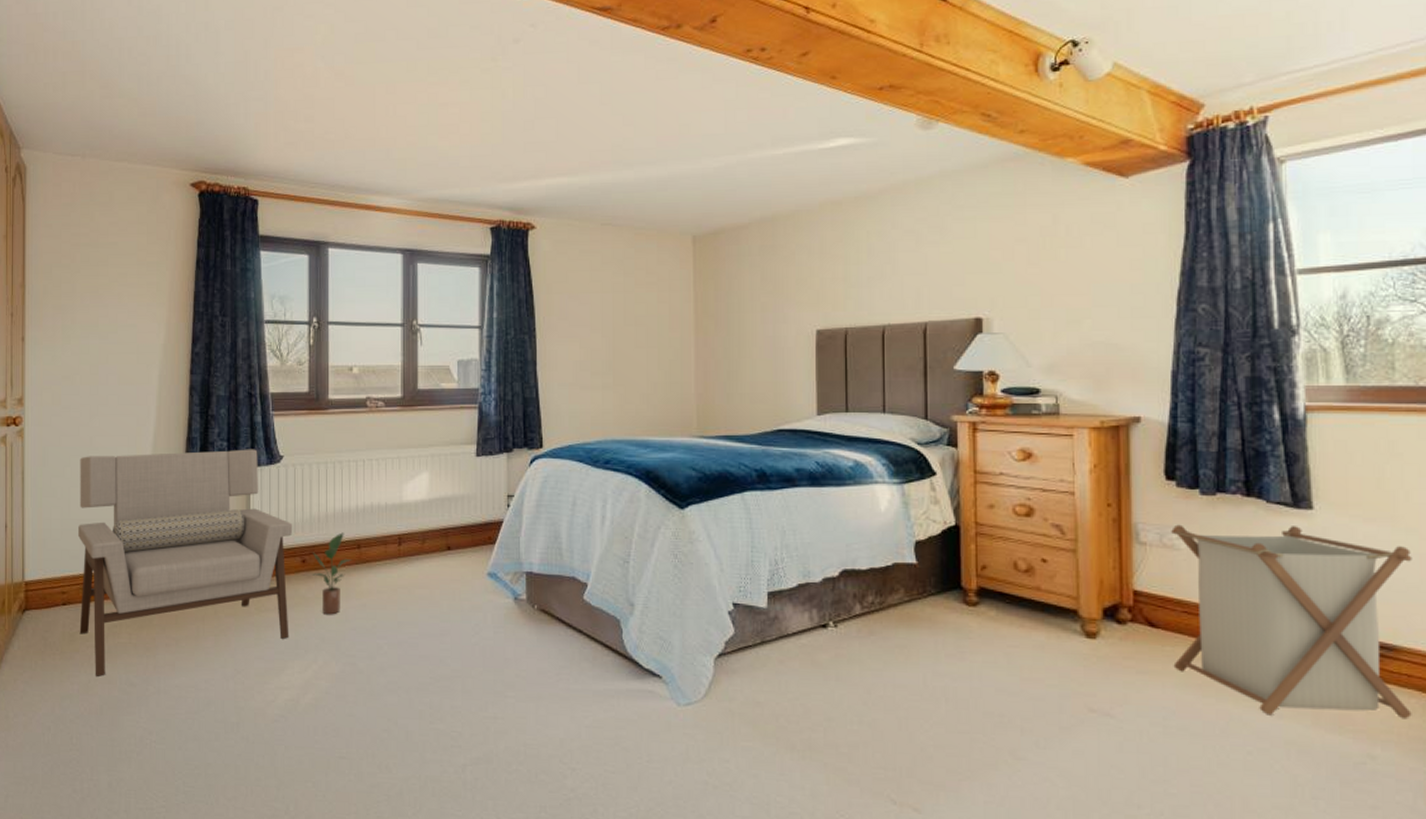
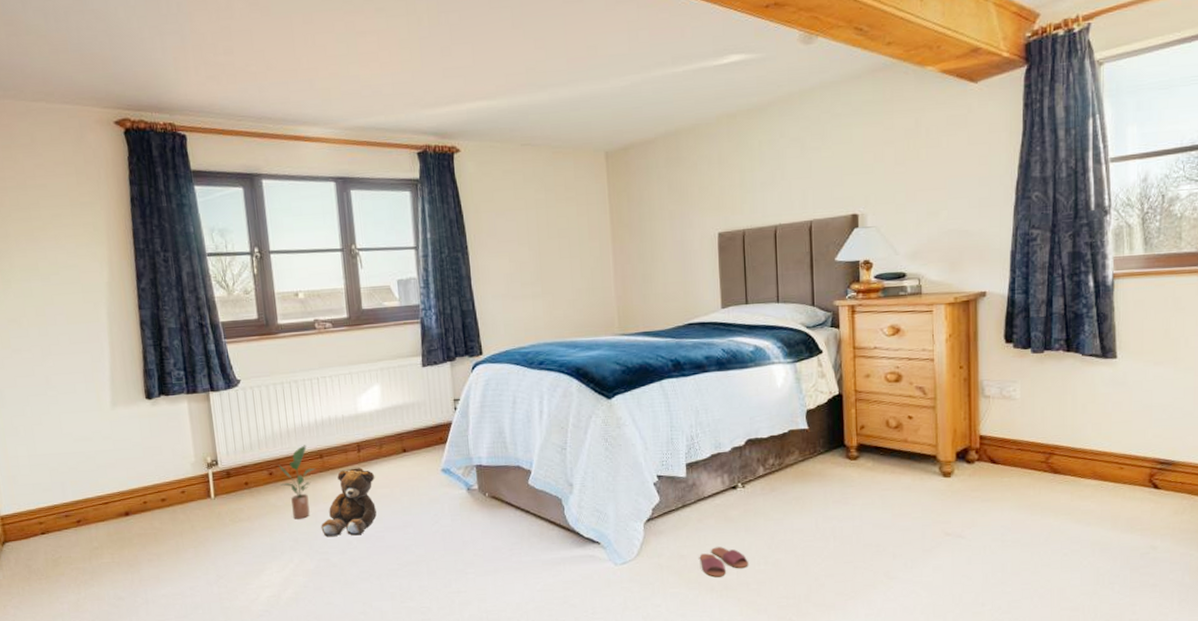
armchair: present [78,449,293,676] -> none [38,375,265,595]
teddy bear: none [351,563,414,640] -> present [321,468,377,536]
slippers: none [780,696,838,734] -> present [700,547,748,577]
laundry basket: present [1171,524,1412,719] -> none [1009,373,1189,524]

